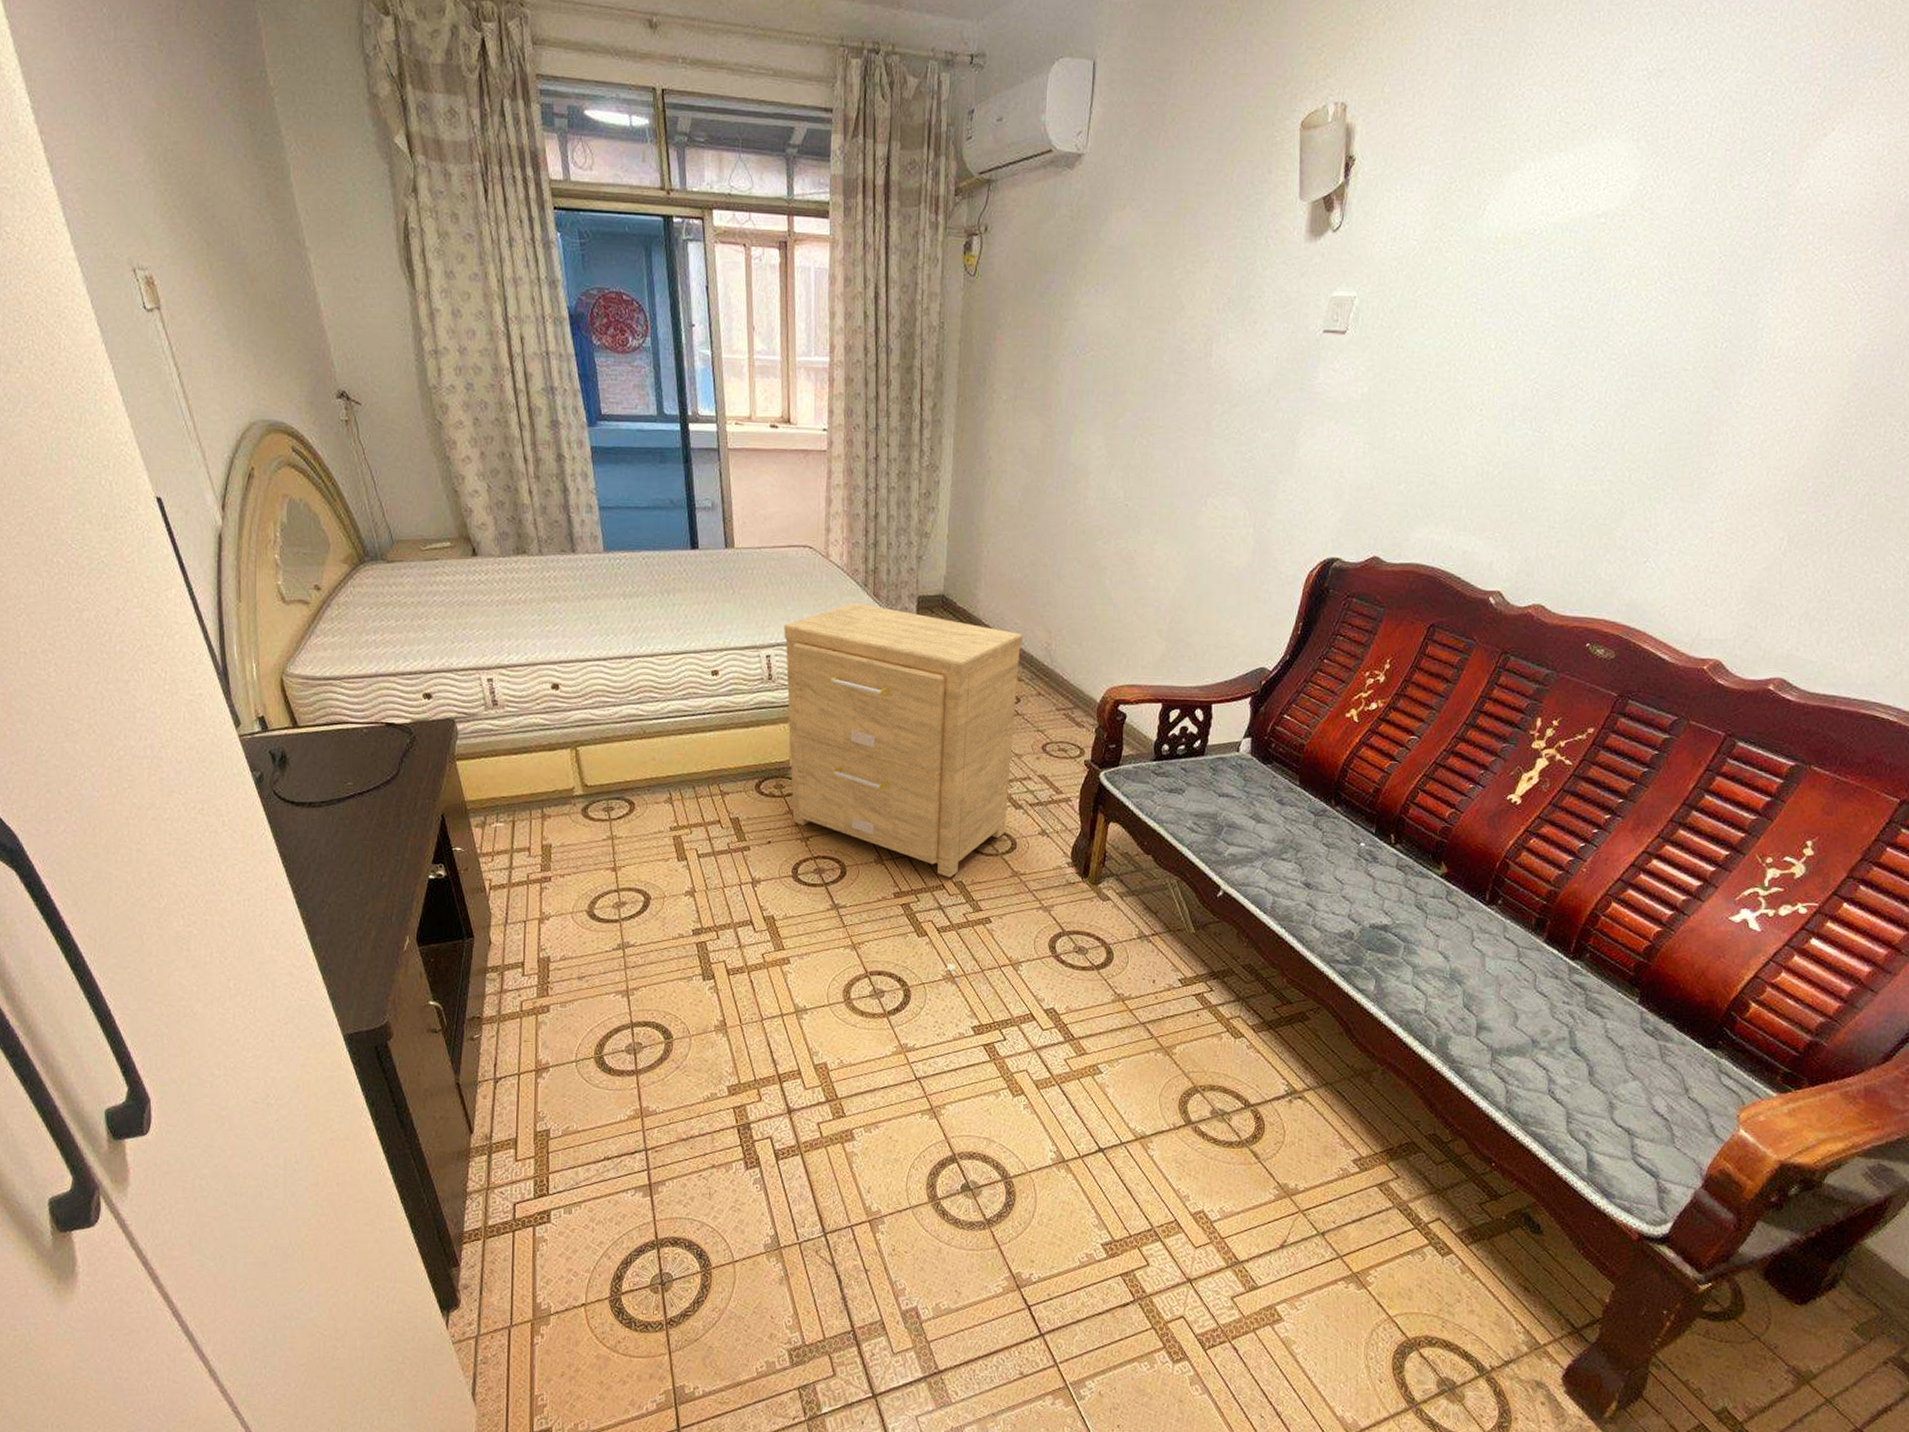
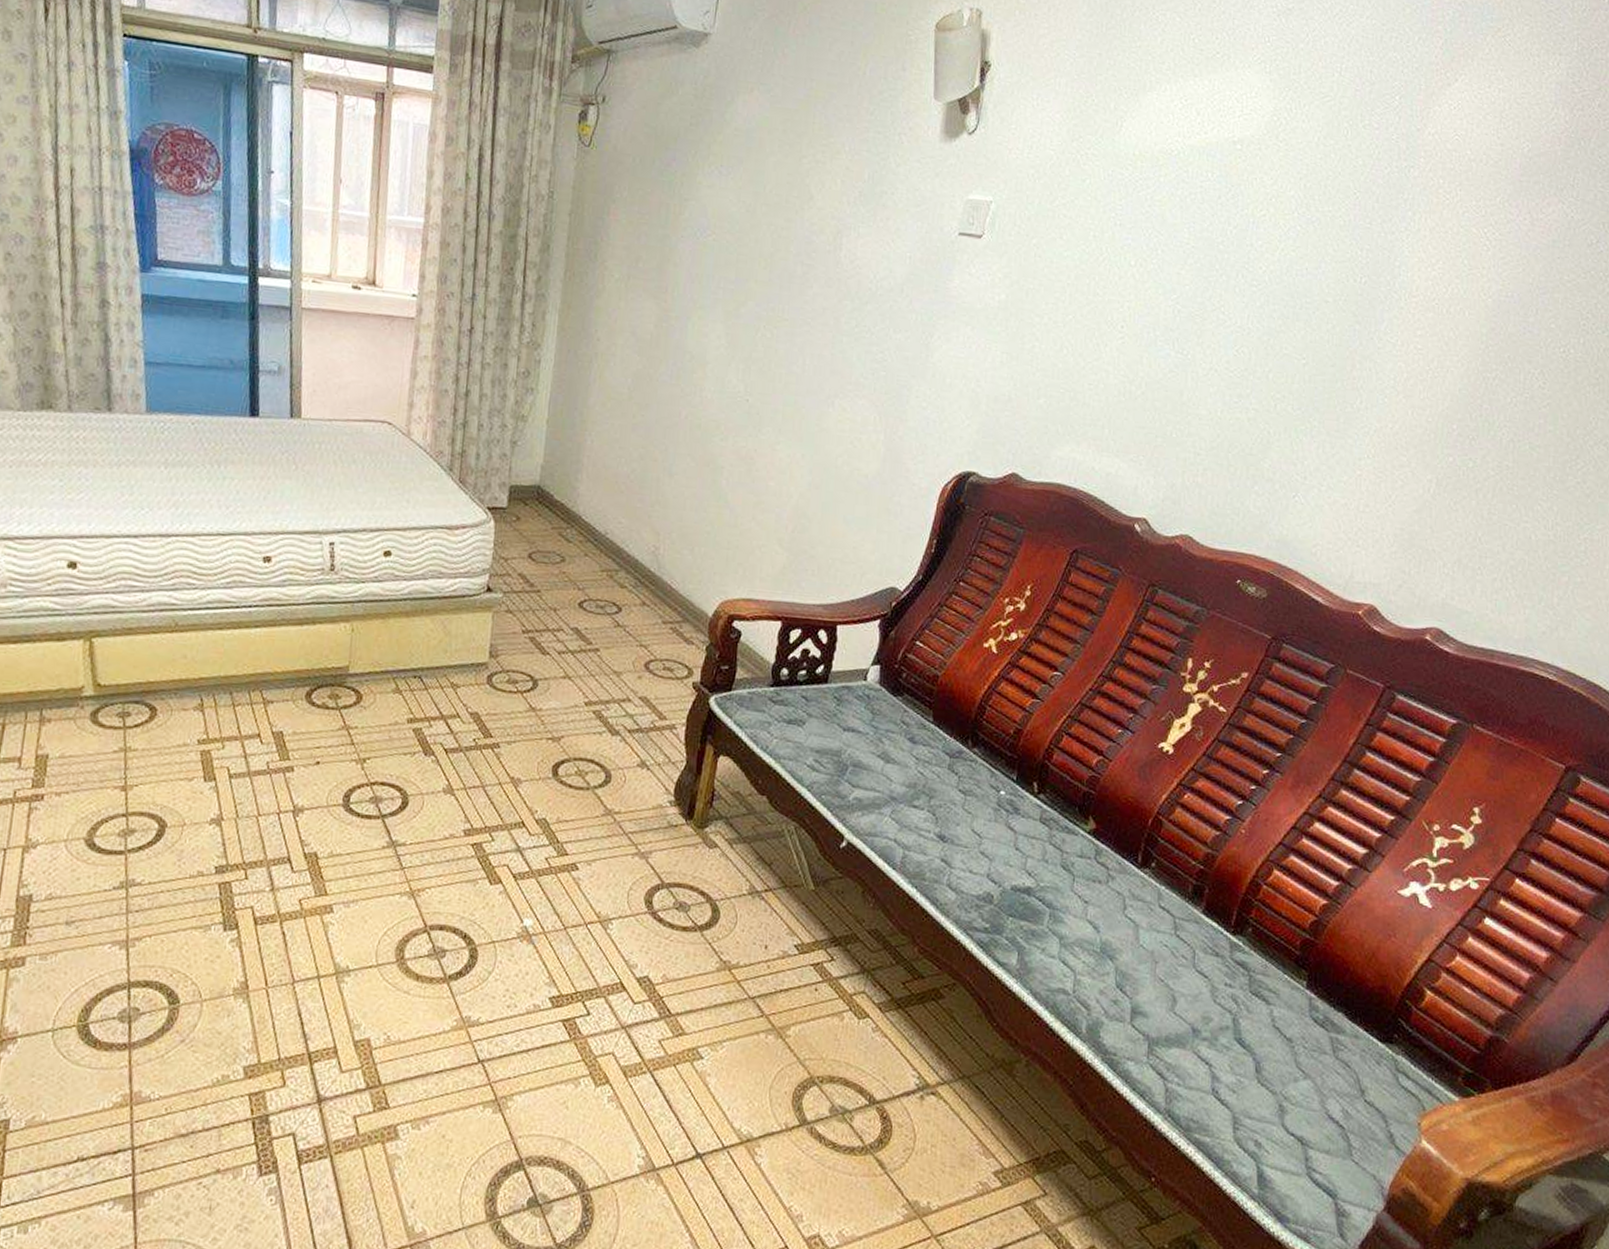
side table: present [784,603,1023,878] -> none [347,488,627,814]

